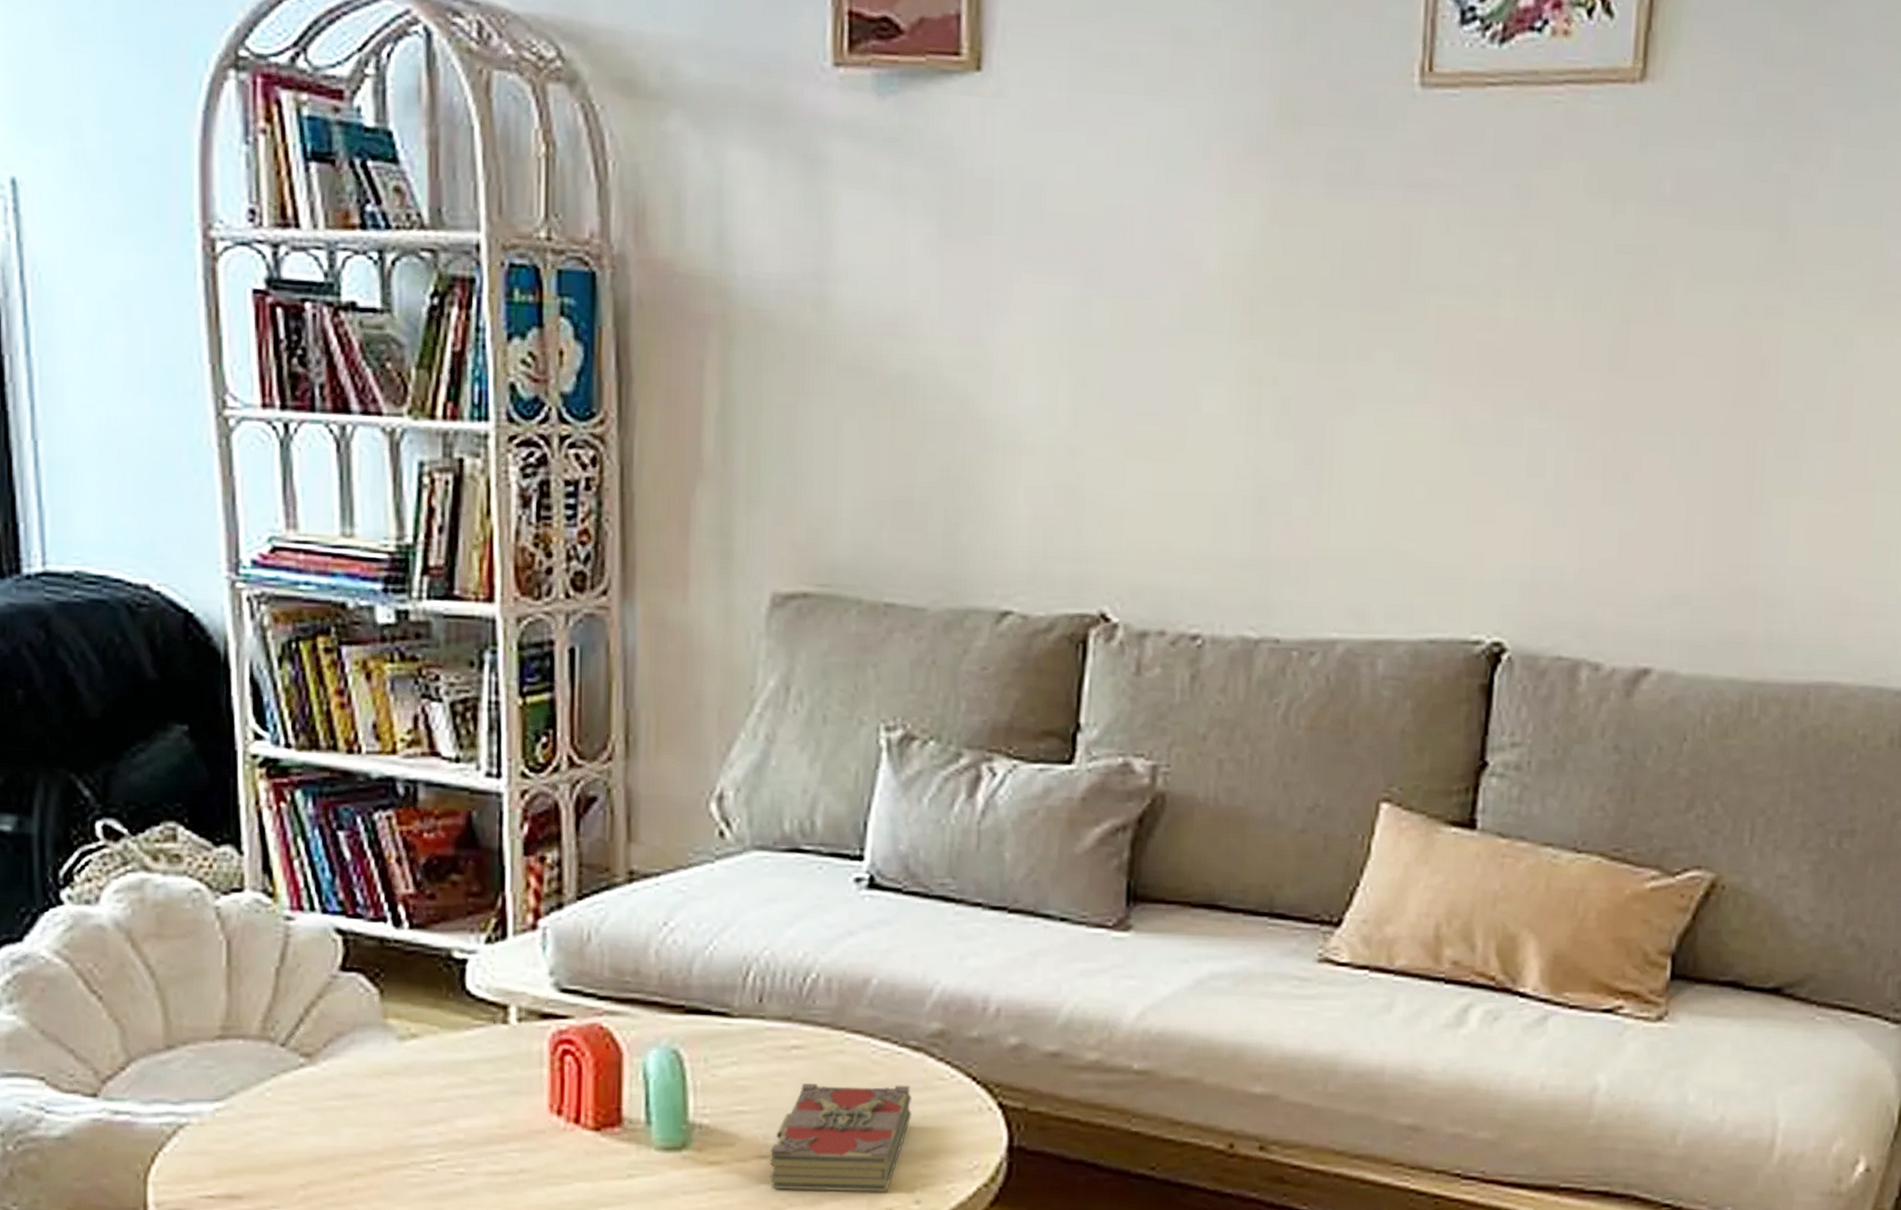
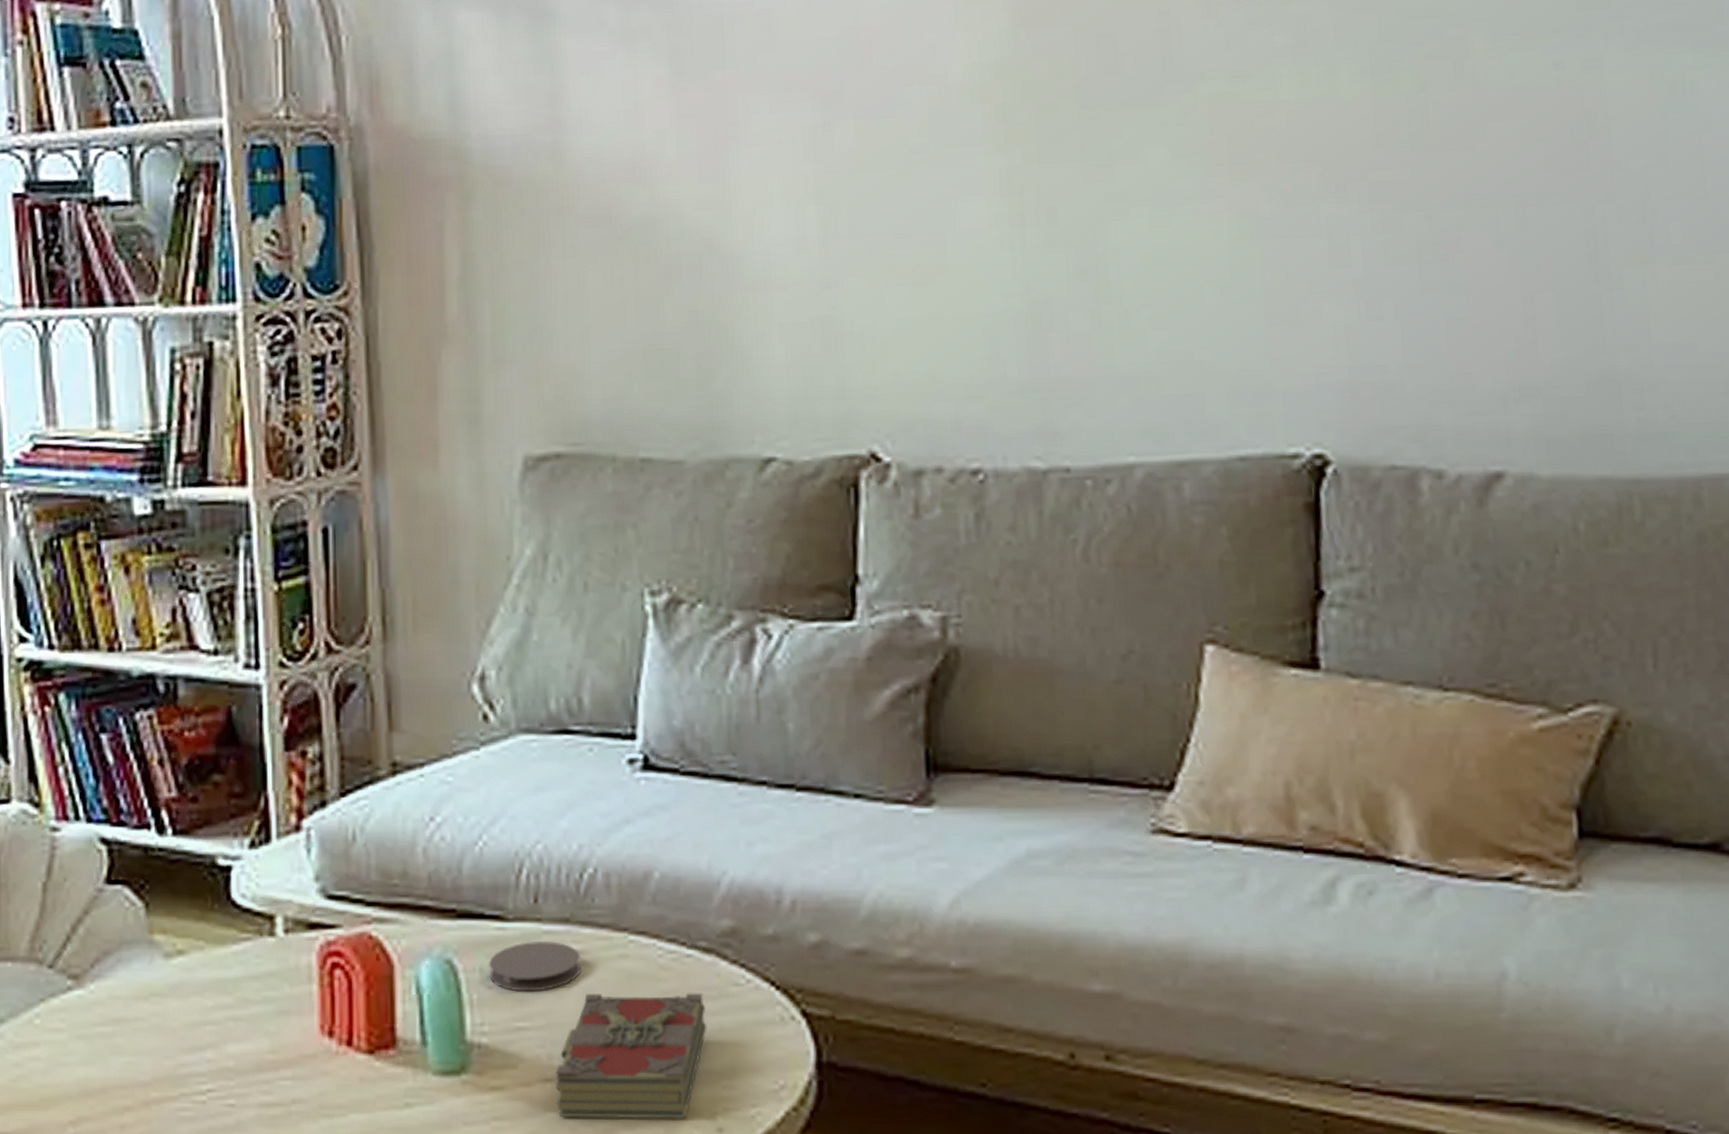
coaster: none [713,1036,800,1080] -> present [489,941,582,992]

